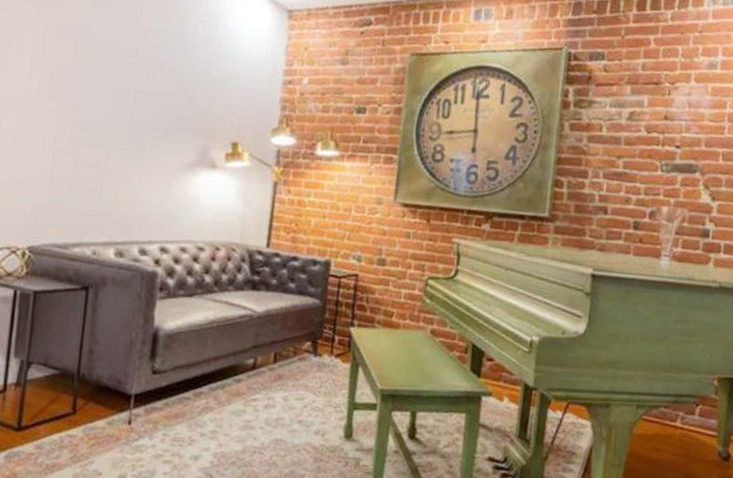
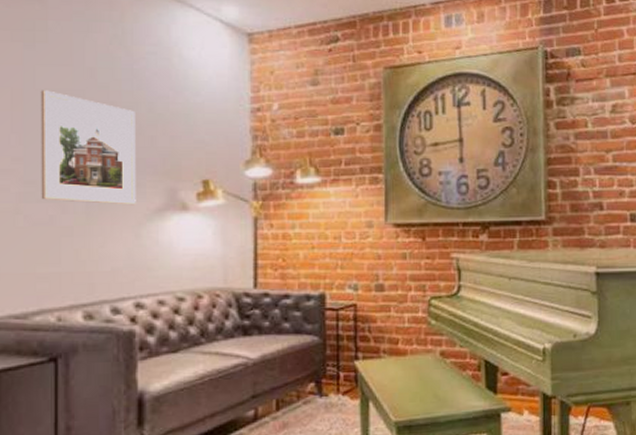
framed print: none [90,45,180,158] -> present [40,90,136,205]

